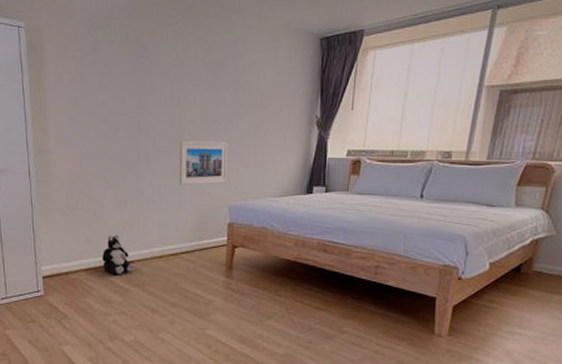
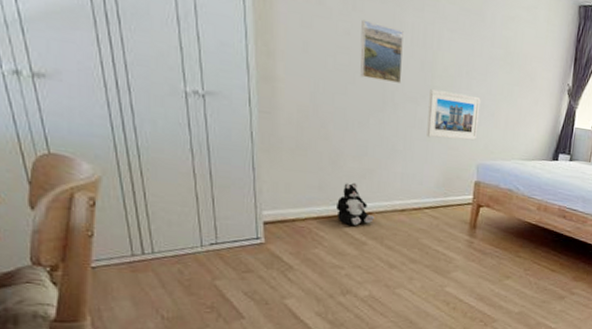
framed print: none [116,89,154,141] -> present [360,19,404,85]

